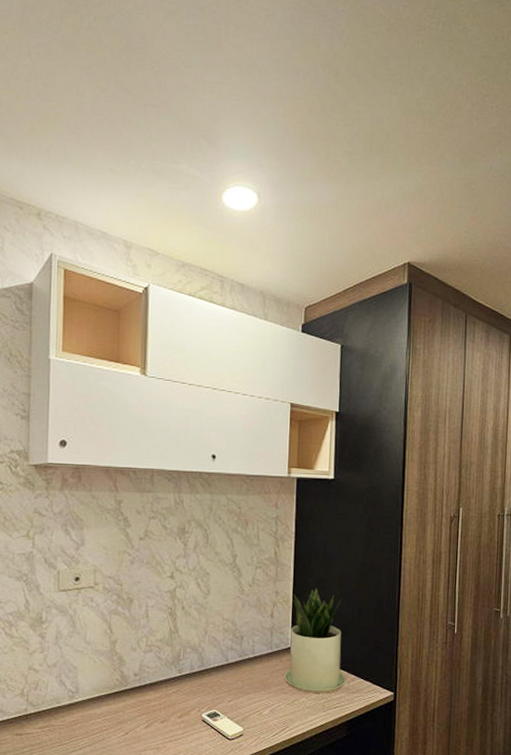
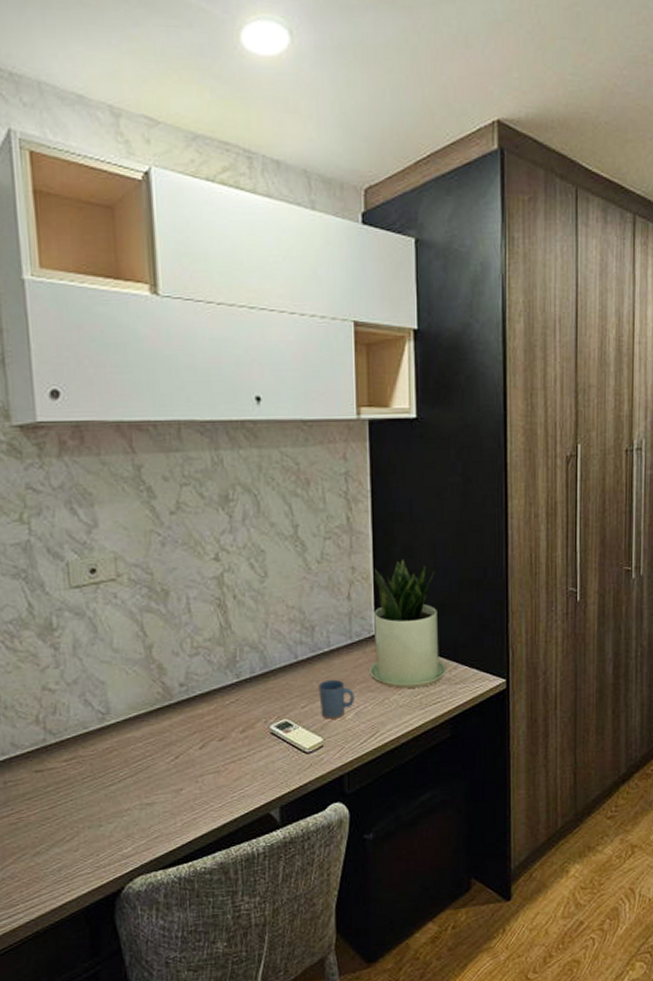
mug: none [242,680,271,713] -> present [318,679,354,719]

